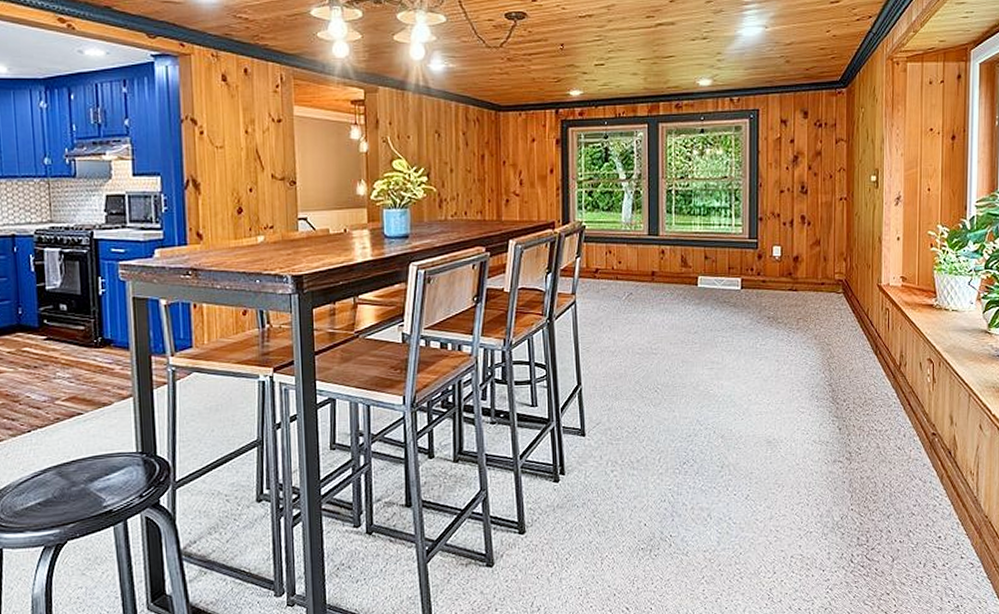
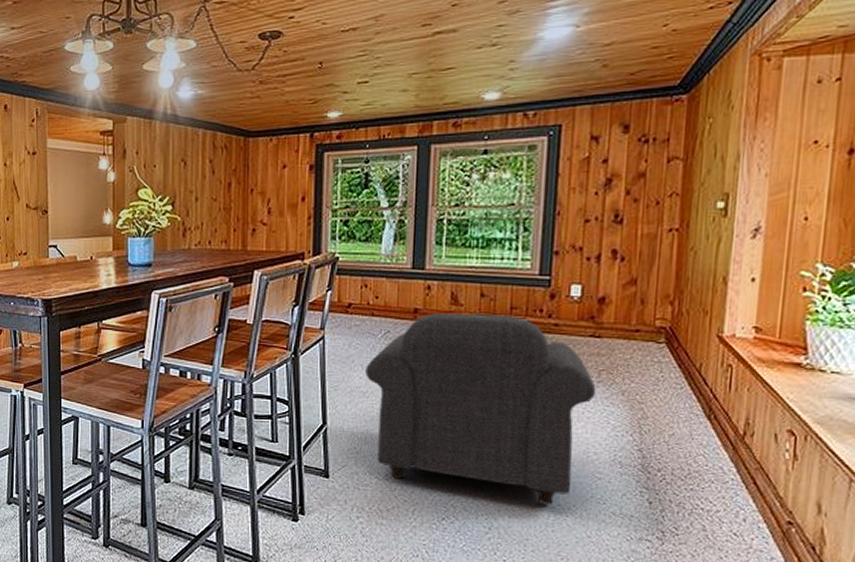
armchair: none [613,274,796,440] -> present [365,313,596,505]

